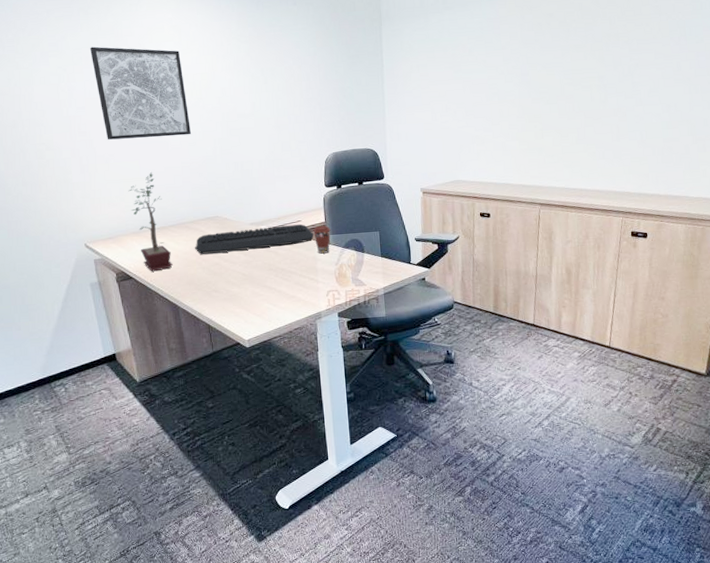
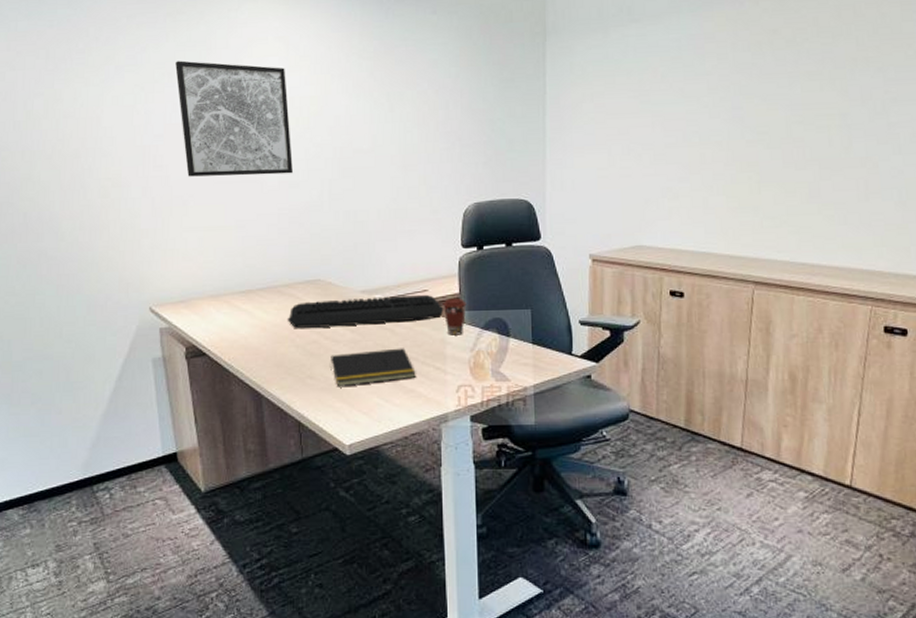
potted plant: present [128,171,173,272] -> none [208,218,258,348]
notepad: none [229,265,296,296] -> present [329,348,416,386]

